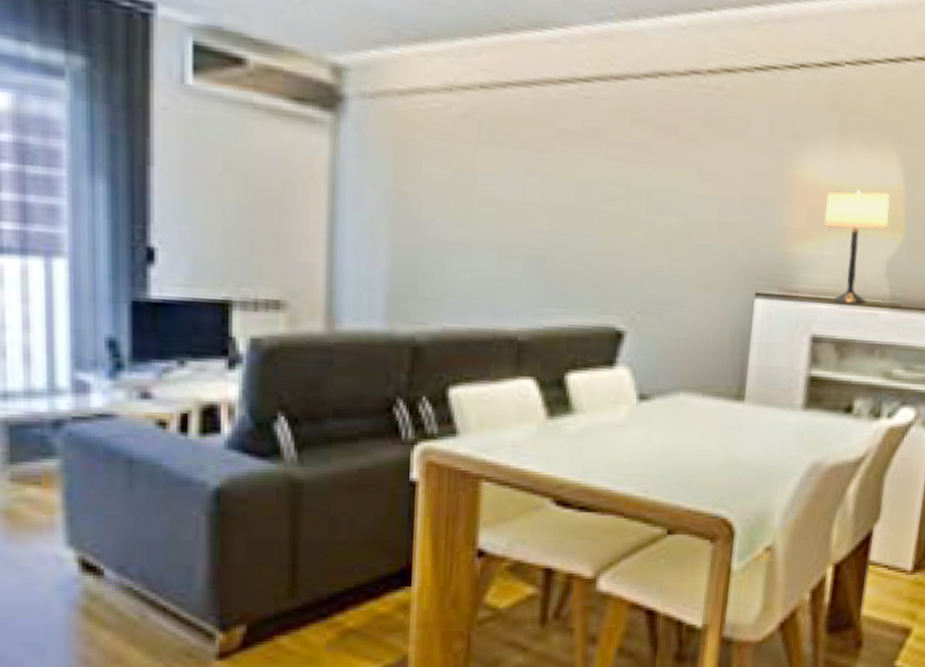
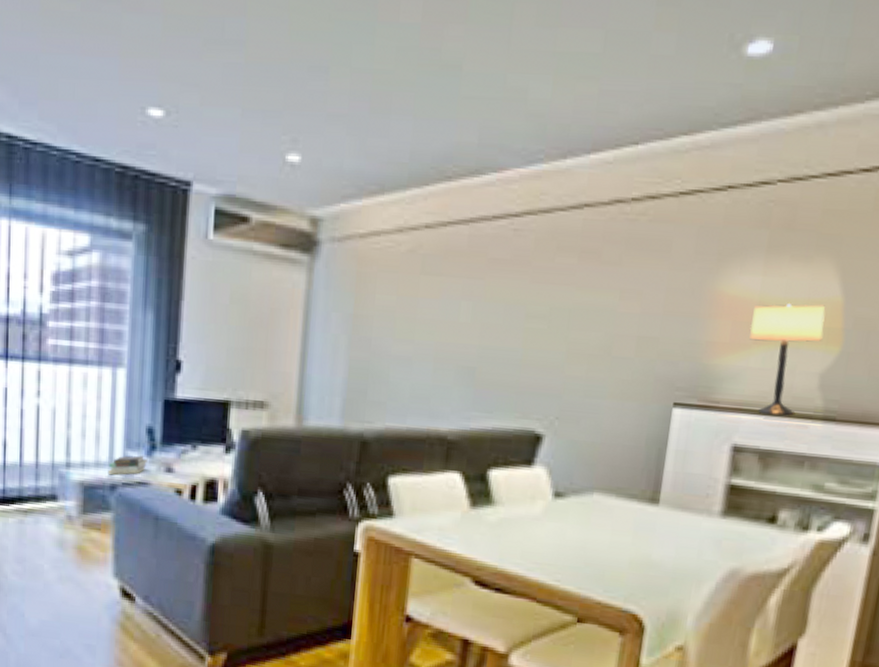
books: none [47,378,111,407] -> present [108,455,148,475]

